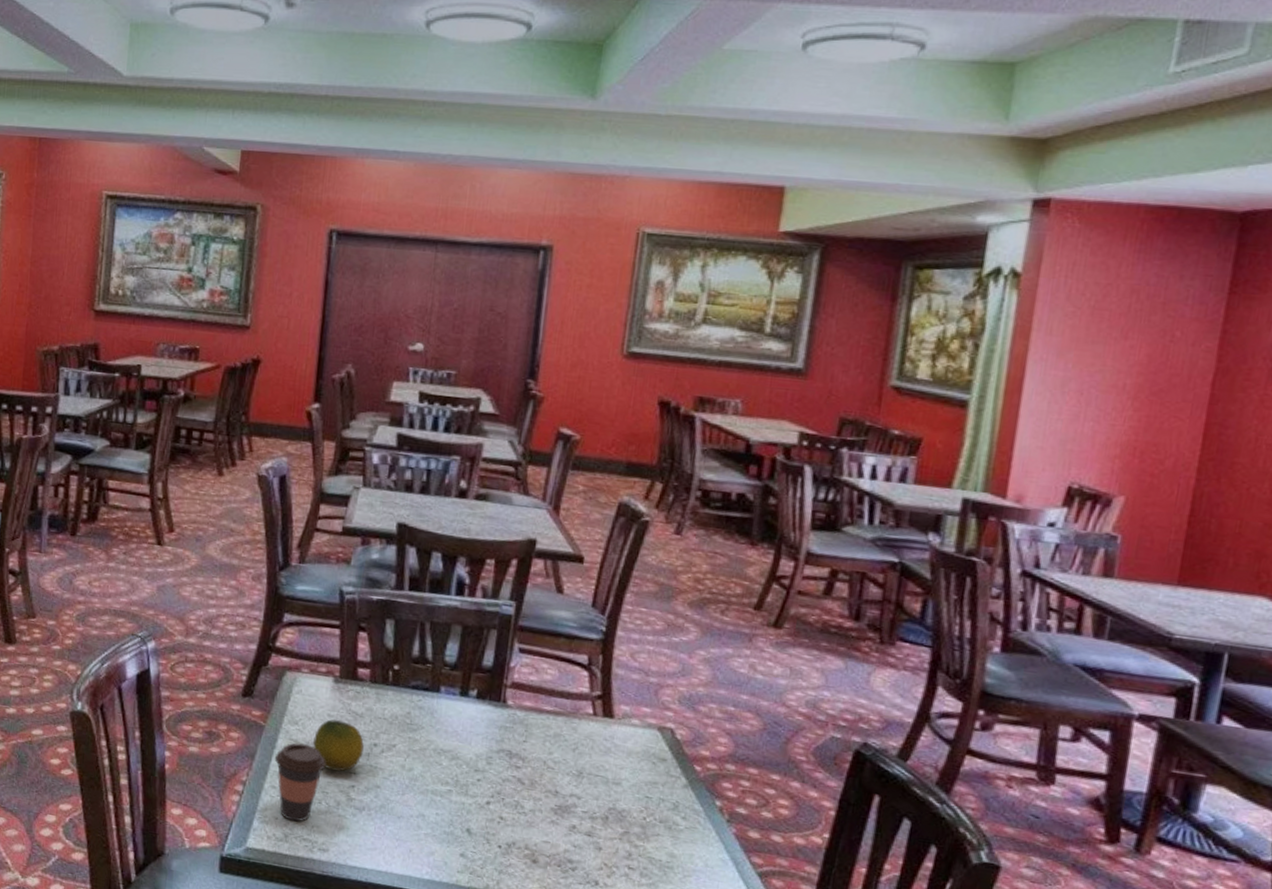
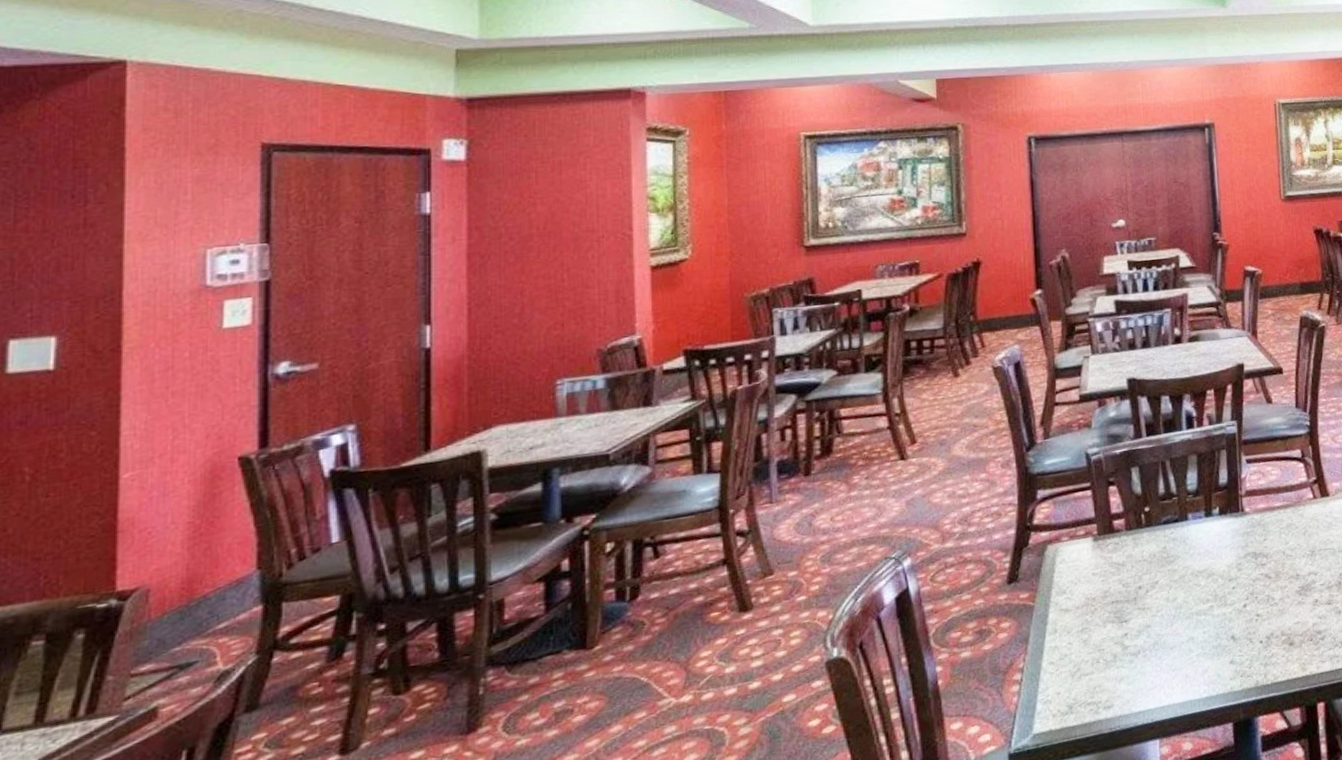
coffee cup: present [274,742,326,822] -> none [1048,609,1098,691]
fruit: present [313,719,364,772] -> none [1083,575,1130,627]

